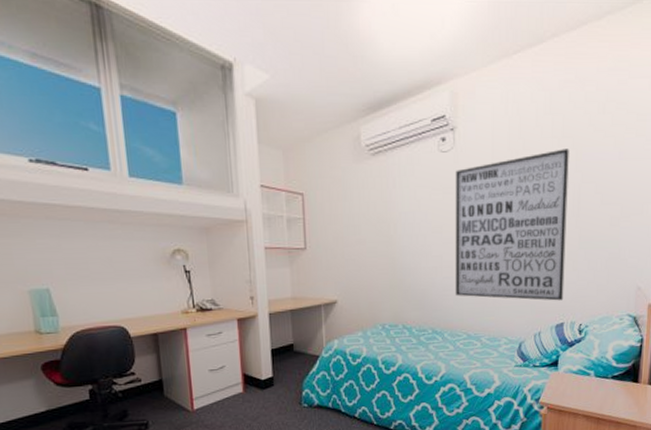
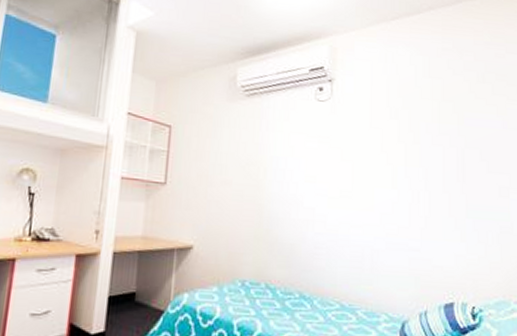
wall art: present [455,149,569,301] -> none [327,111,452,276]

